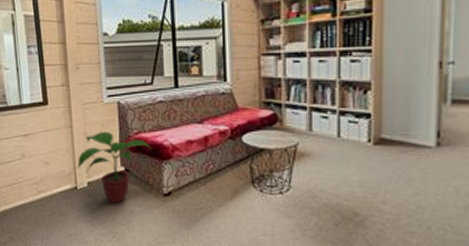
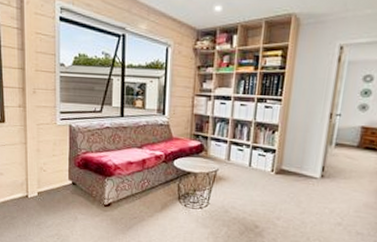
potted plant: present [77,132,152,203] -> none [29,150,97,211]

